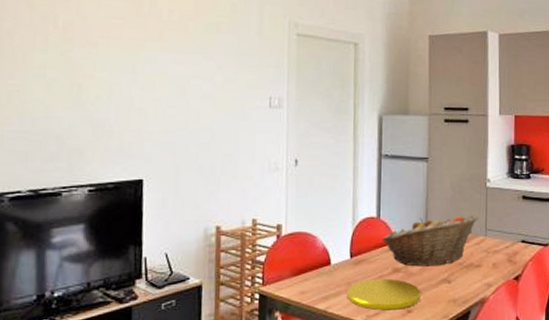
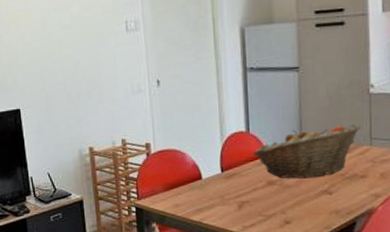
plate: present [347,278,421,311] -> none [220,191,300,222]

